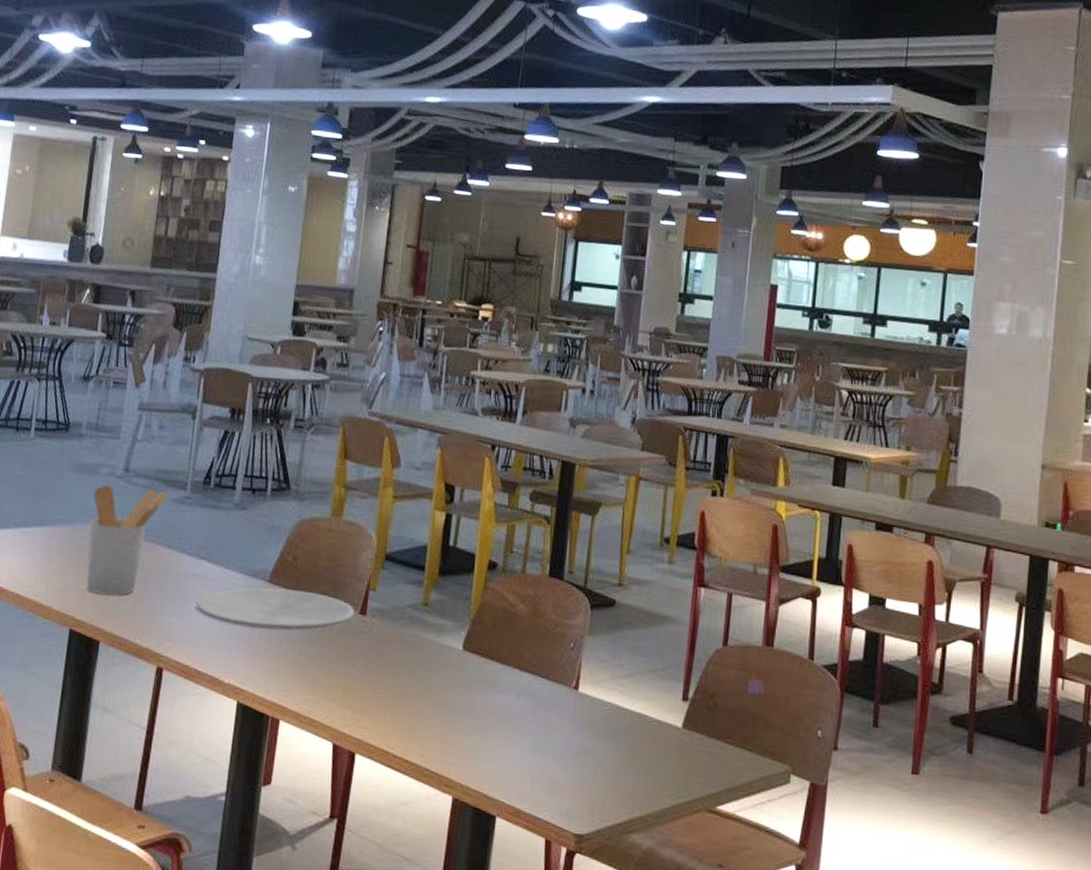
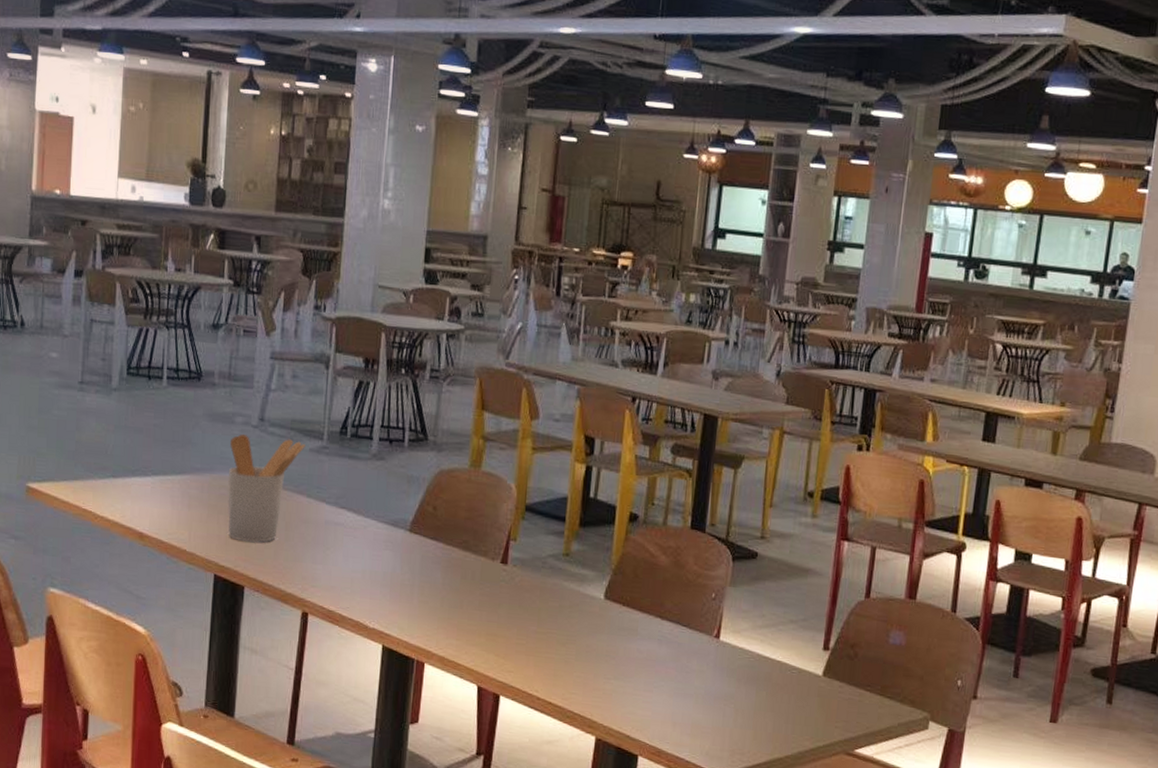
plate: present [196,587,355,631] -> none [338,536,497,579]

